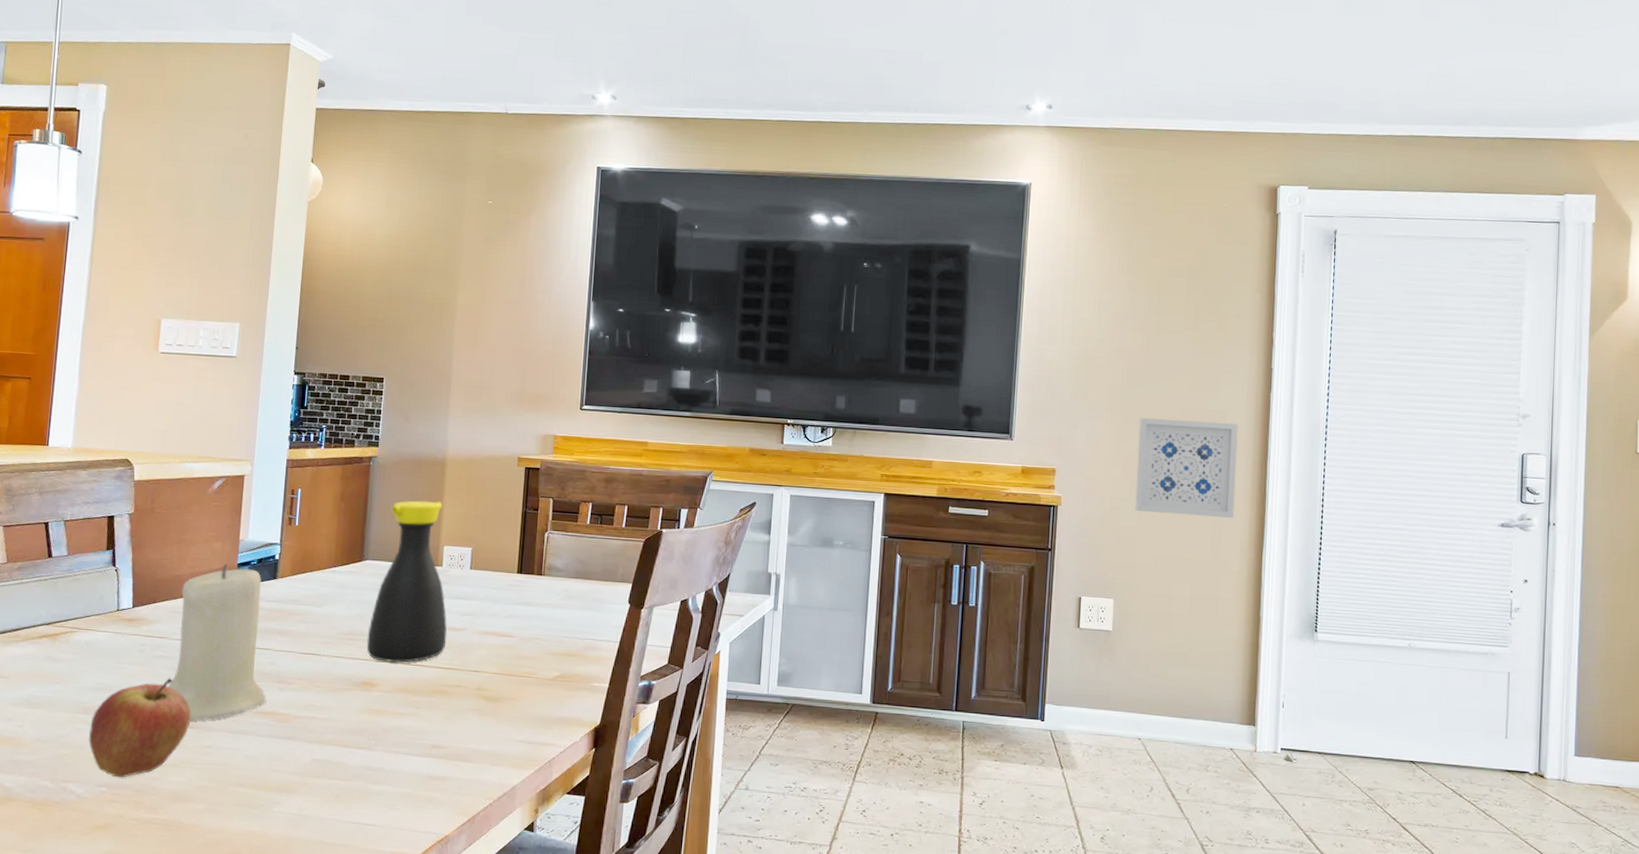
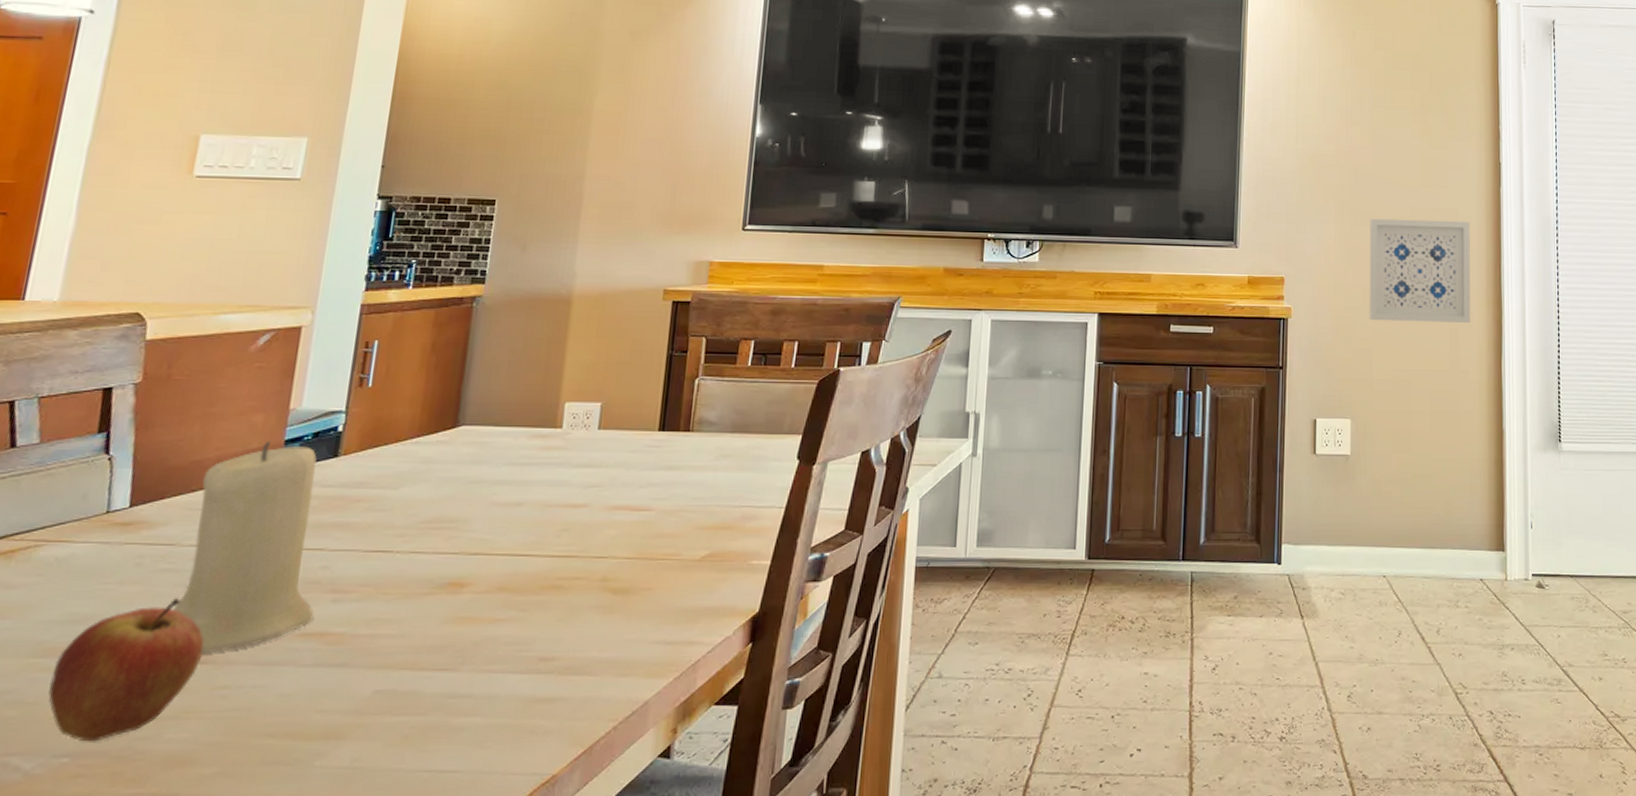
bottle: present [366,500,447,663] -> none [456,348,566,554]

